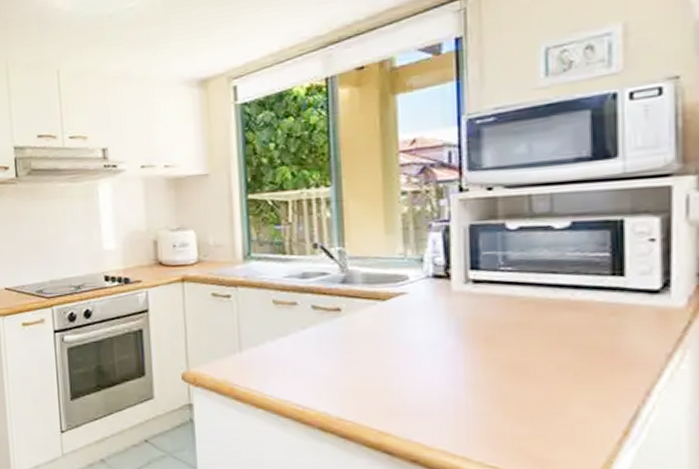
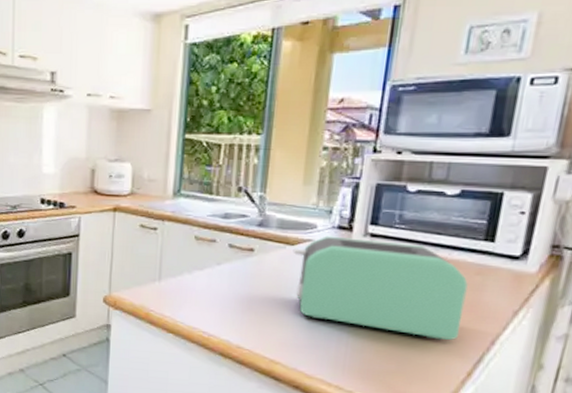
toaster: none [385,286,604,395] -> present [293,236,469,341]

